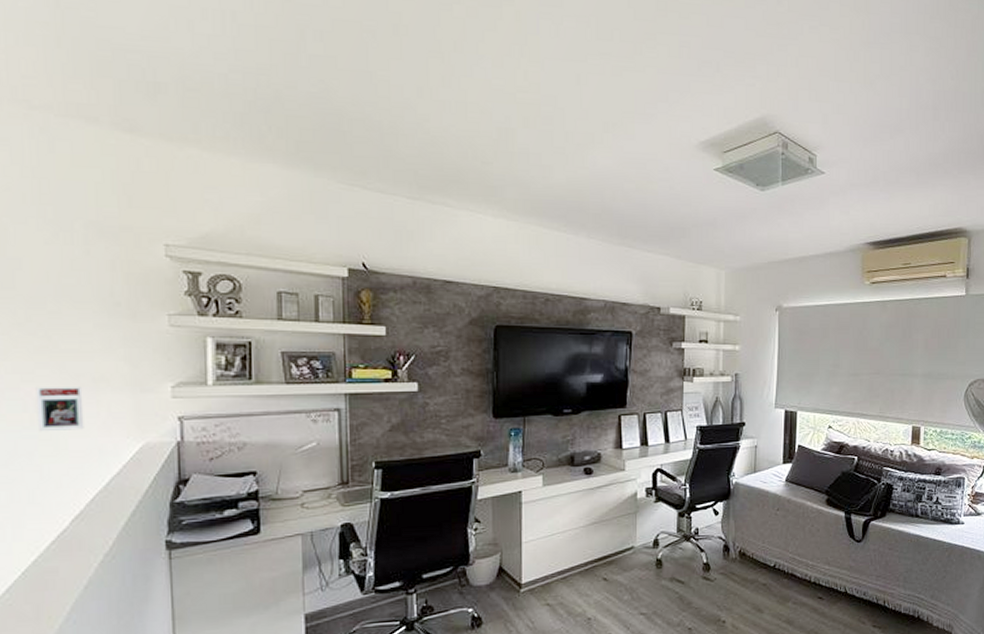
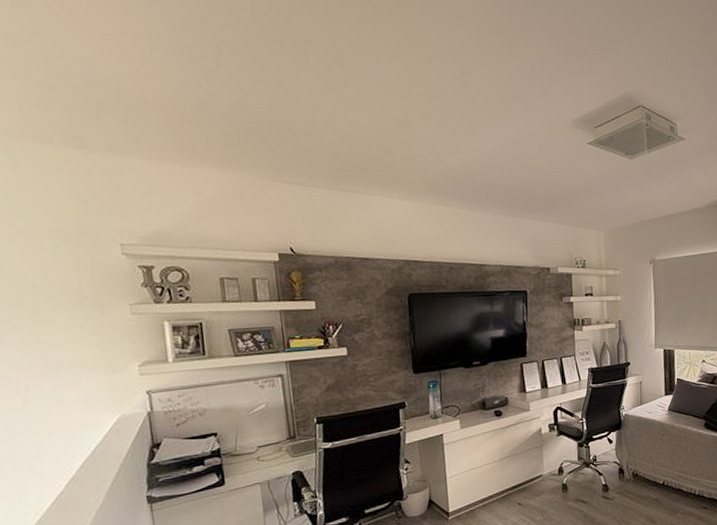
trading card: present [35,387,84,432] -> none [24,371,69,412]

